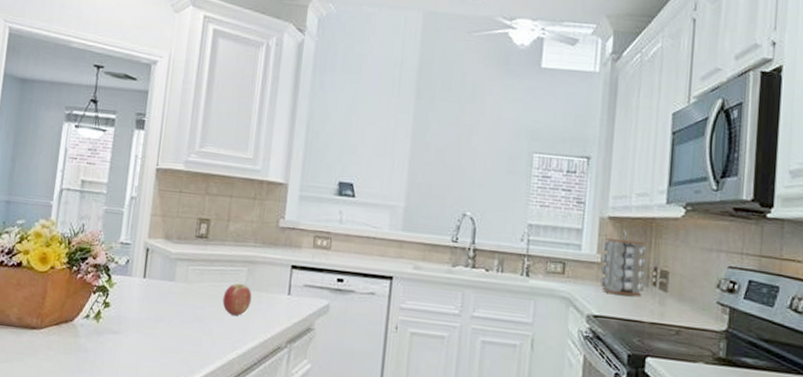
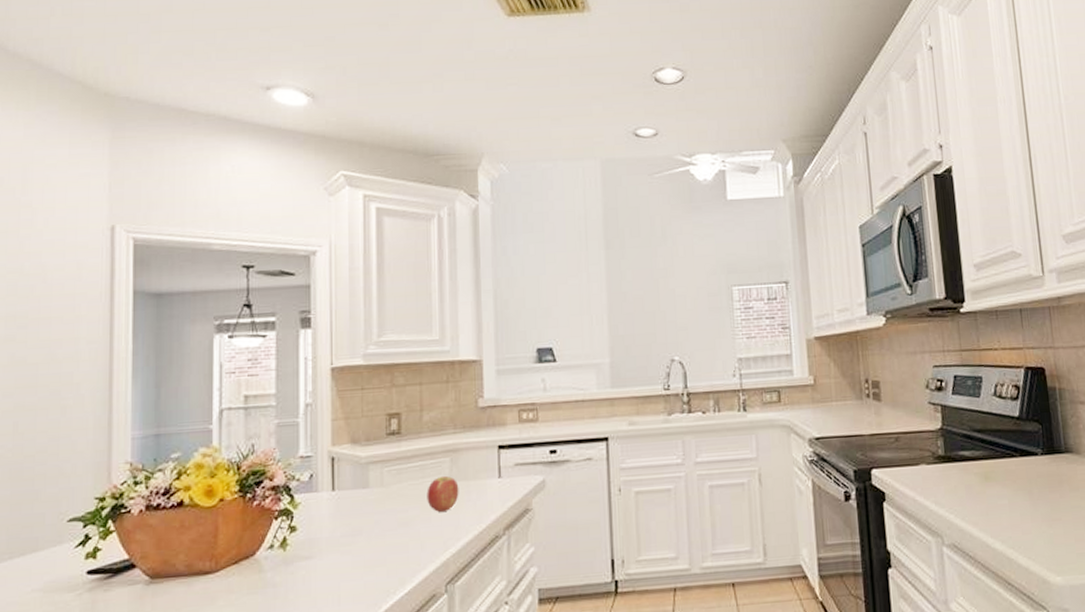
spice rack: present [600,230,646,297] -> none [813,347,859,414]

